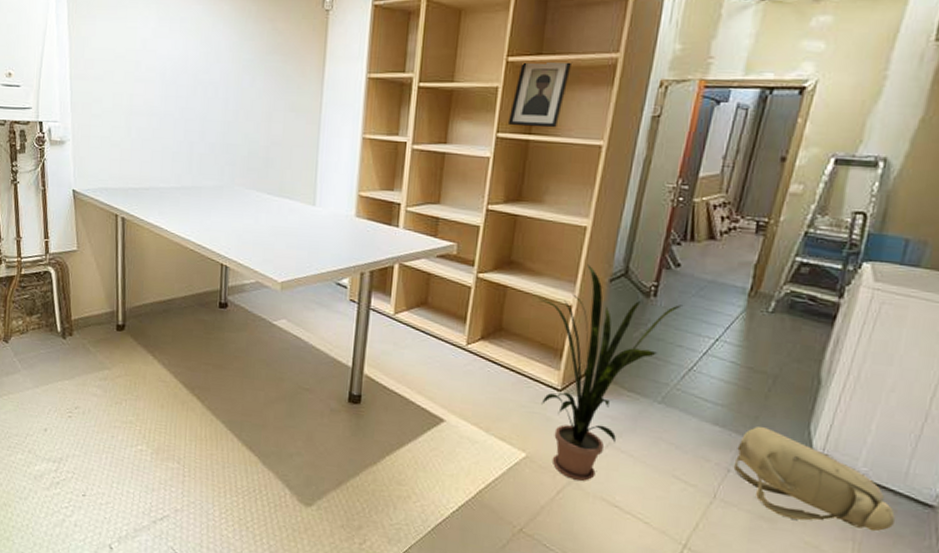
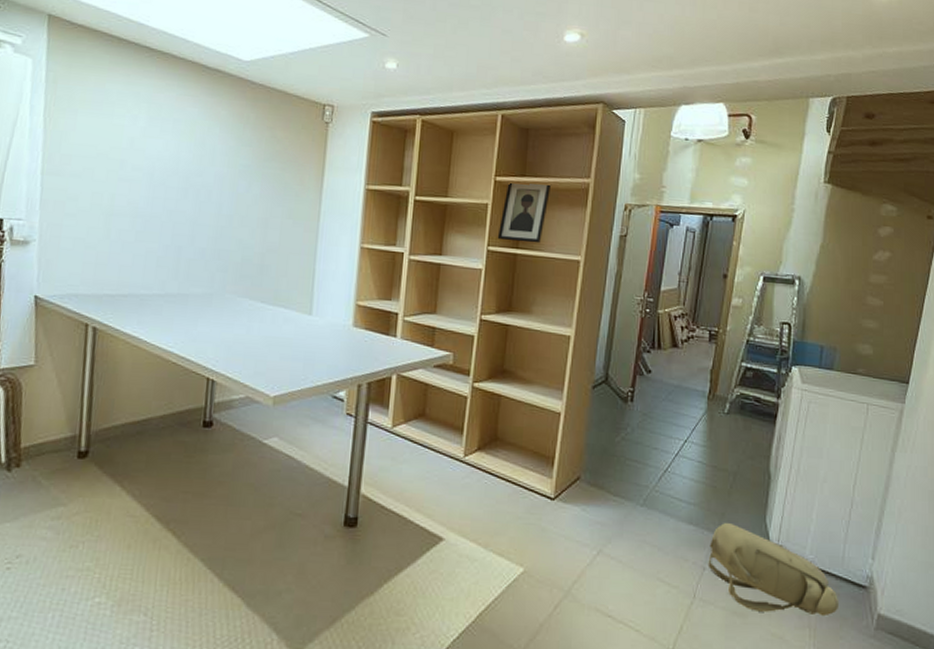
house plant: present [539,264,684,481] -> none [530,372,656,592]

